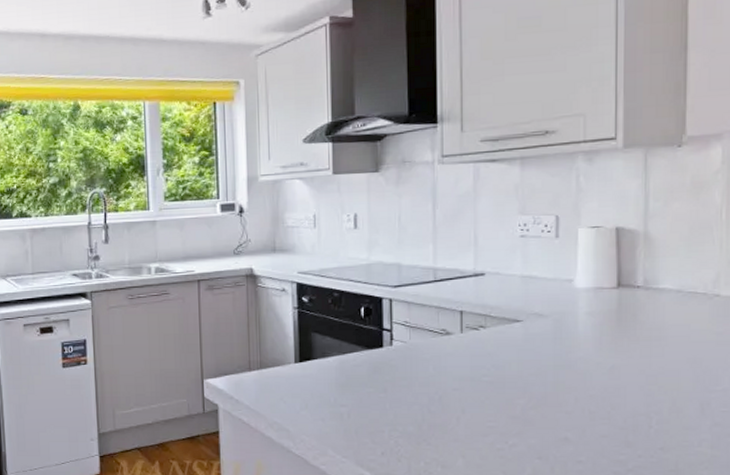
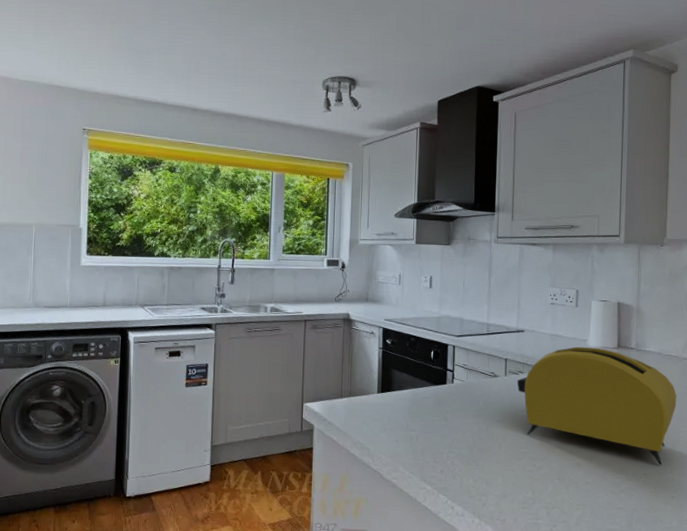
toaster: none [477,288,706,435] -> present [517,346,677,465]

